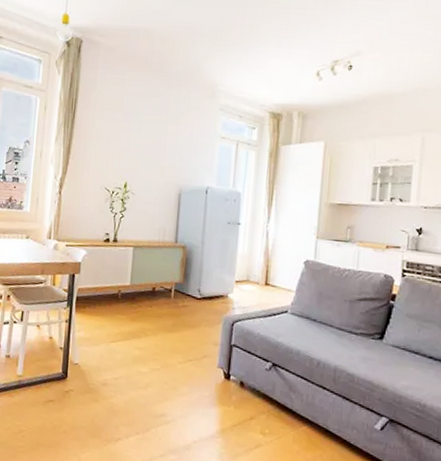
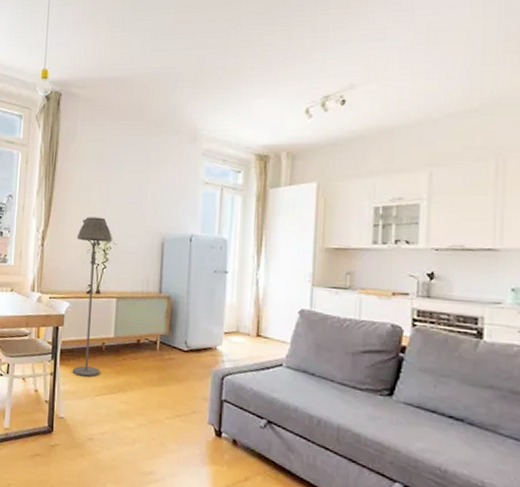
floor lamp: none [87,166,131,324] -> present [72,217,112,377]

